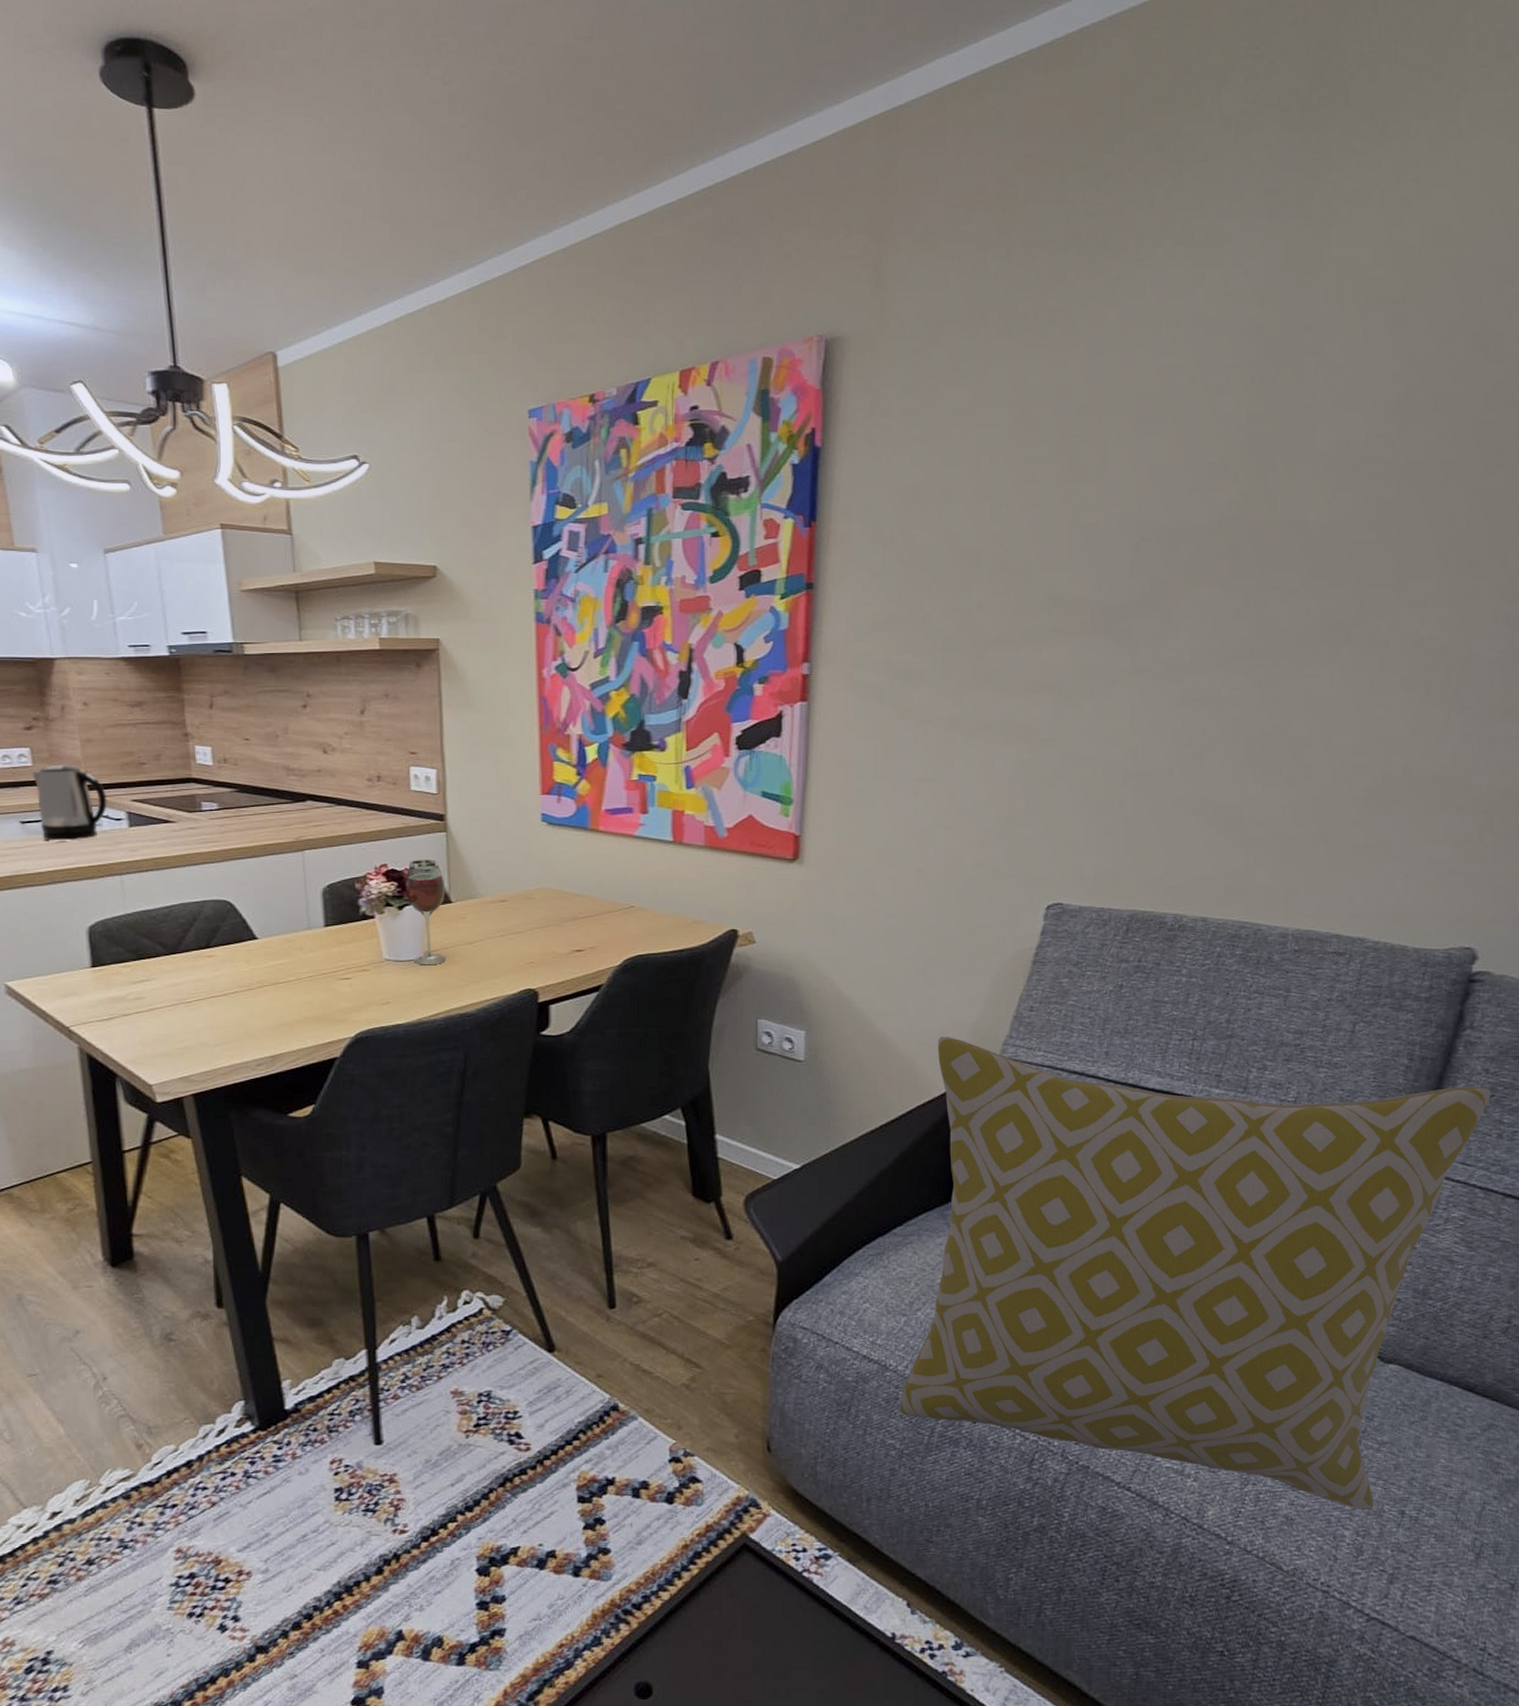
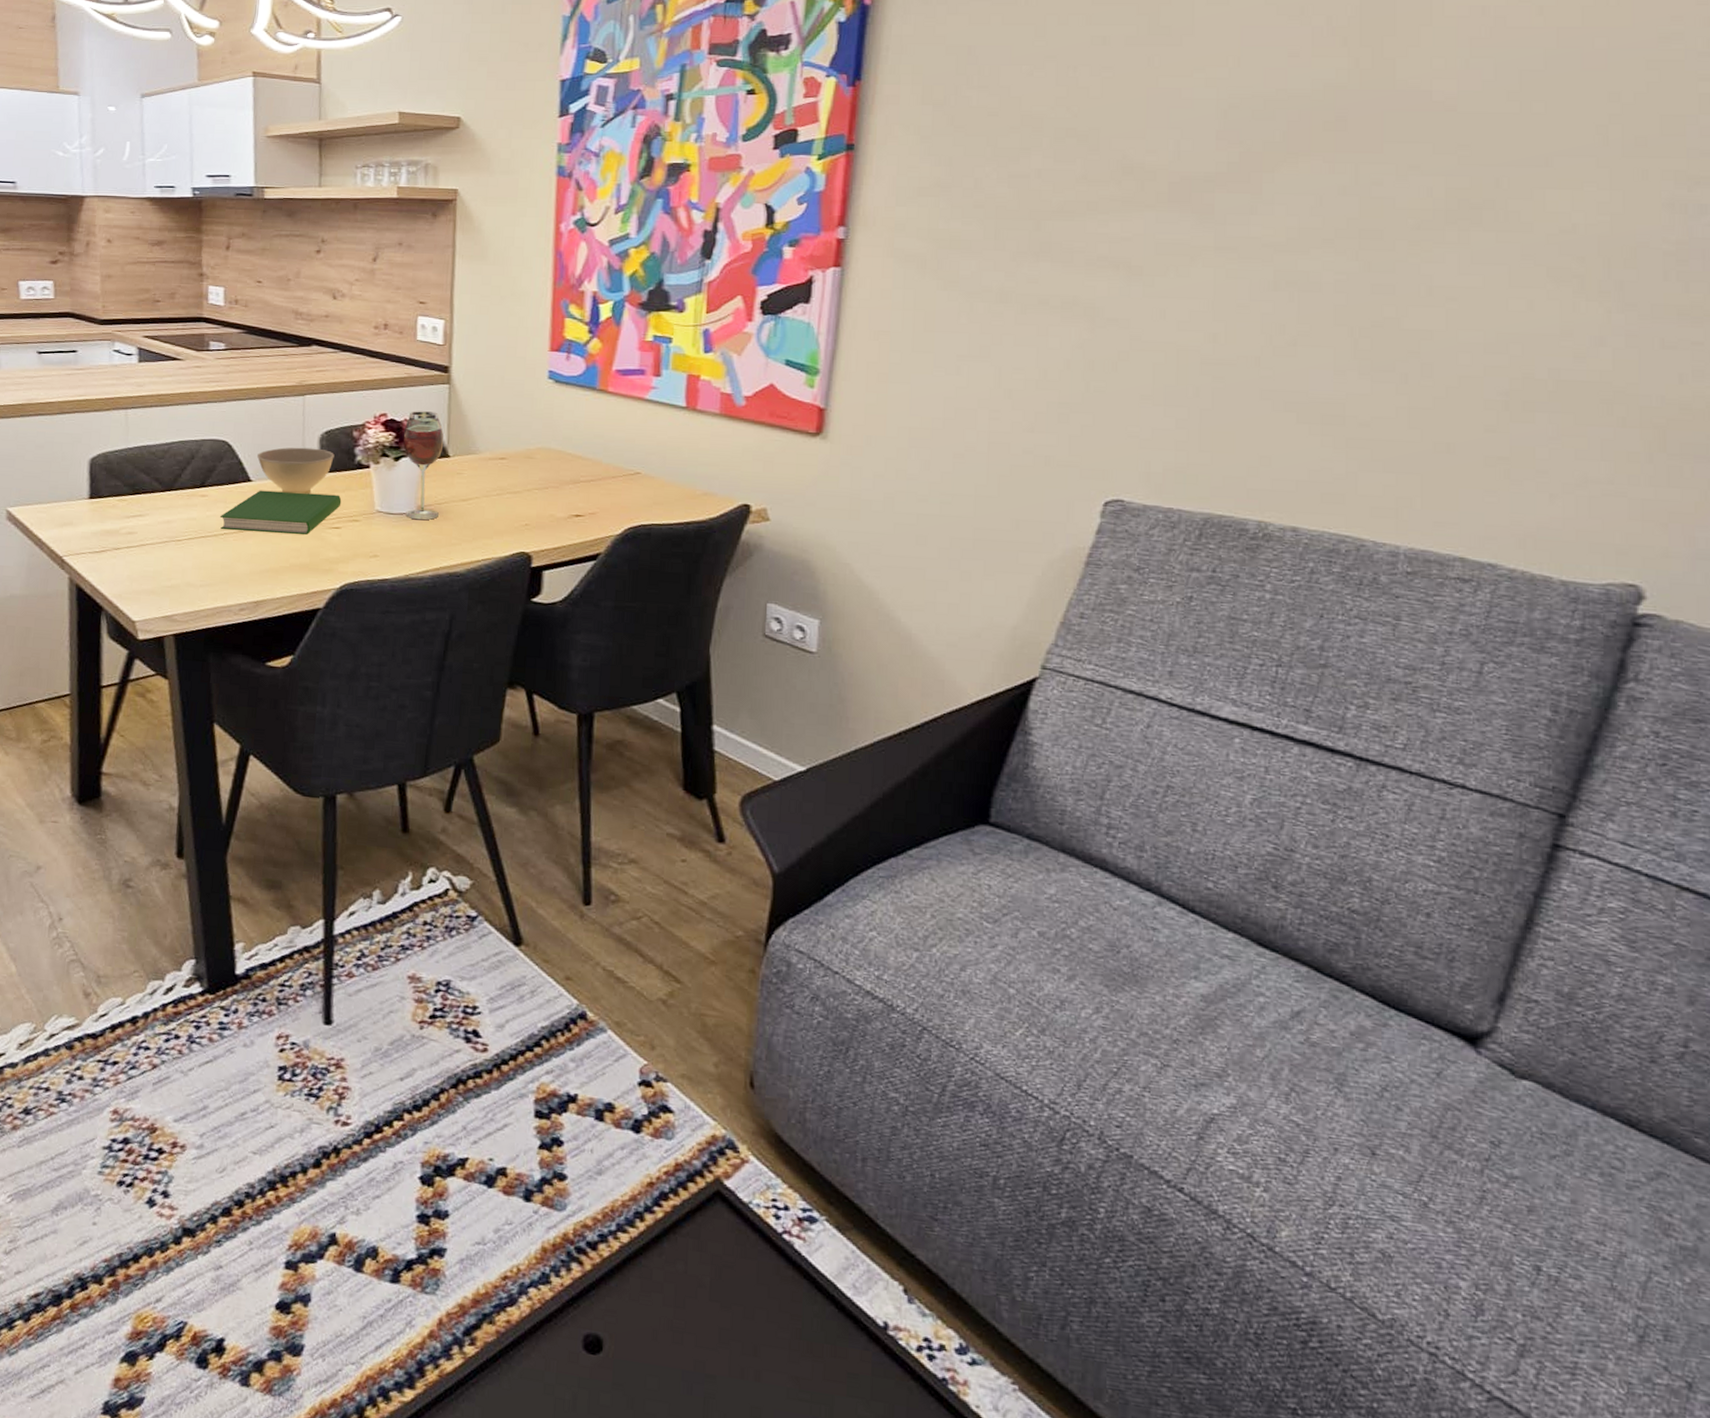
kettle: present [33,764,107,841] -> none [53,298,121,373]
hardcover book: none [228,946,350,989] -> present [219,490,342,536]
bowl: none [261,902,338,948] -> present [257,447,335,494]
pillow: present [900,1036,1492,1511] -> none [906,638,1663,1260]

